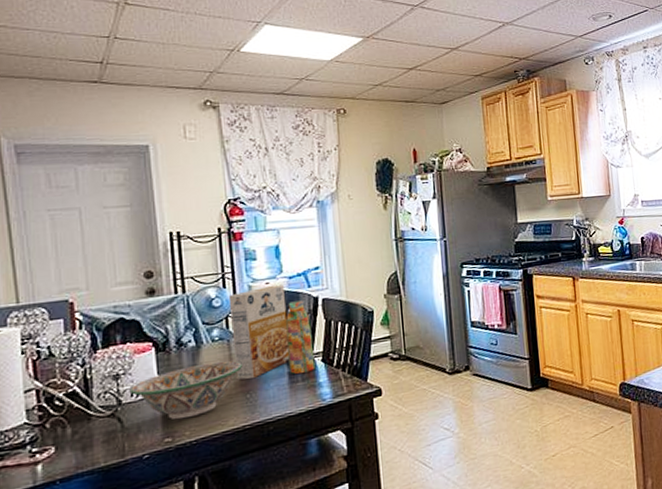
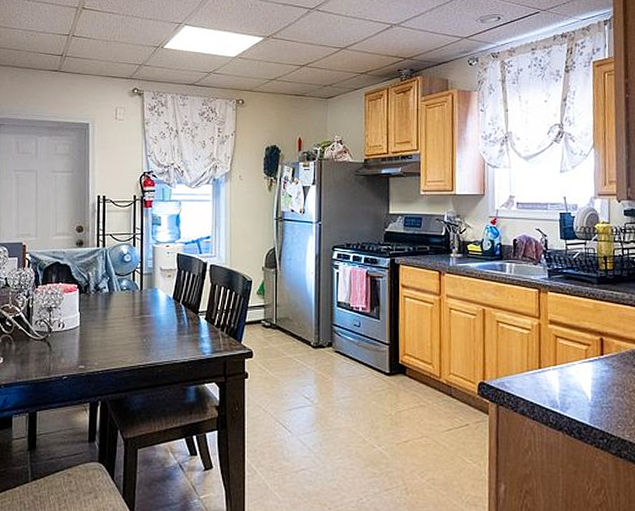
decorative bowl: present [129,361,242,420] -> none [58,308,142,352]
cereal box: present [228,285,290,380] -> none [136,248,181,327]
water bottle: present [286,300,316,374] -> none [178,264,200,327]

